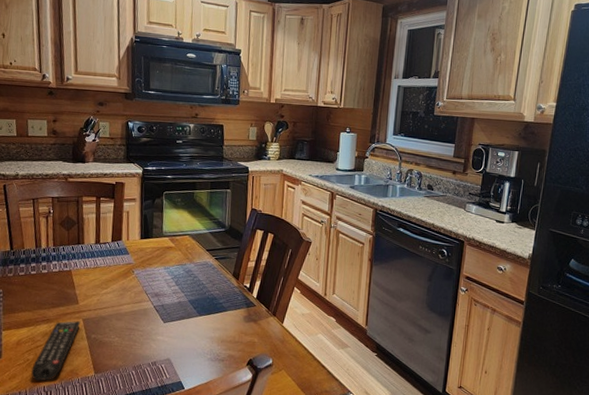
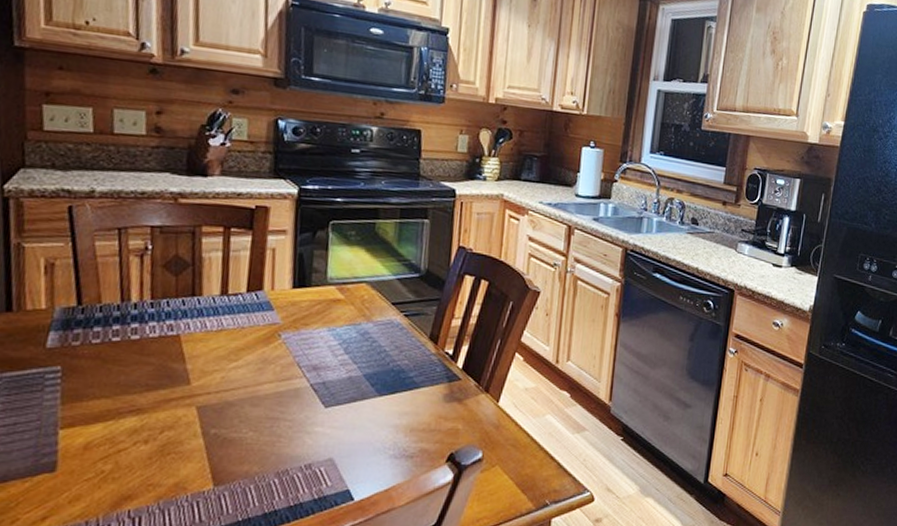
remote control: present [30,321,81,382] -> none [106,410,194,504]

